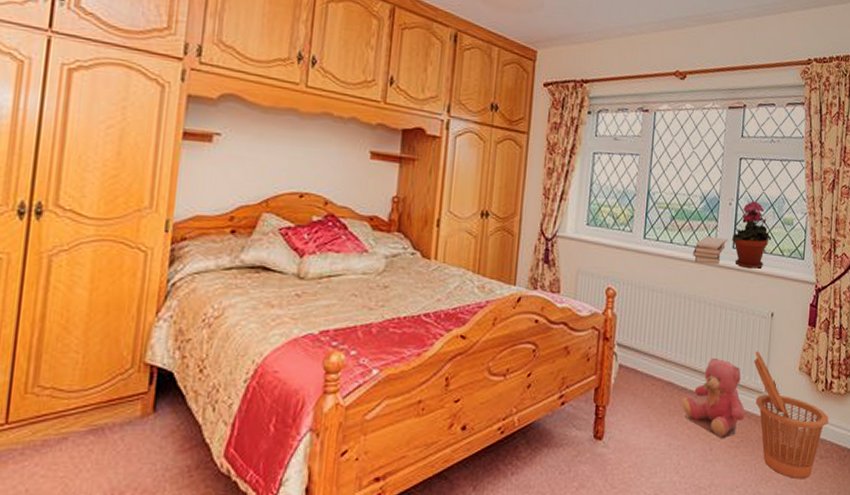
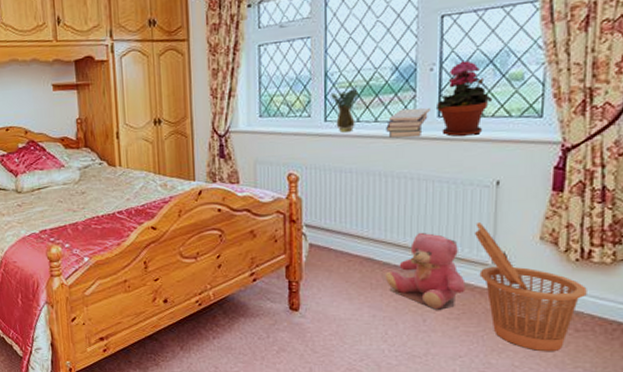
vase: none [651,208,674,253] -> present [331,86,358,134]

